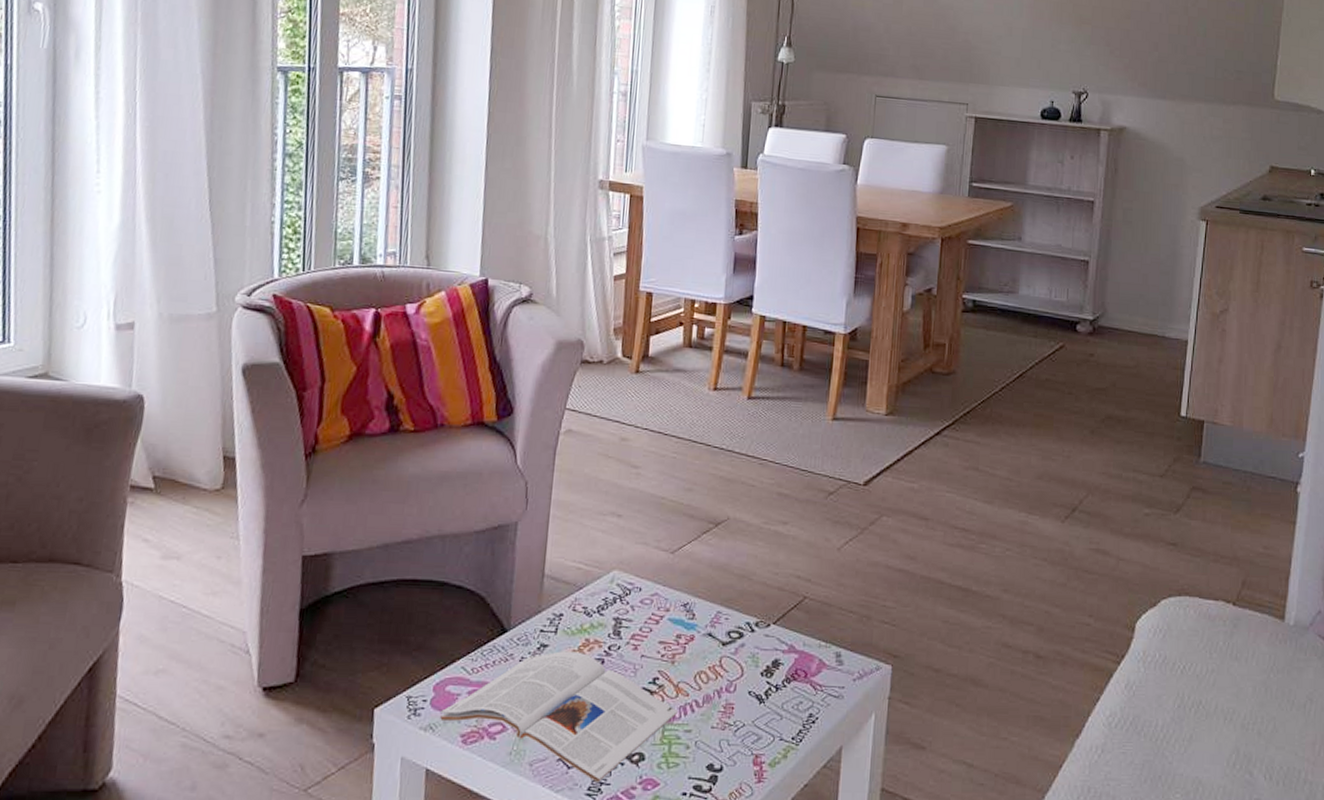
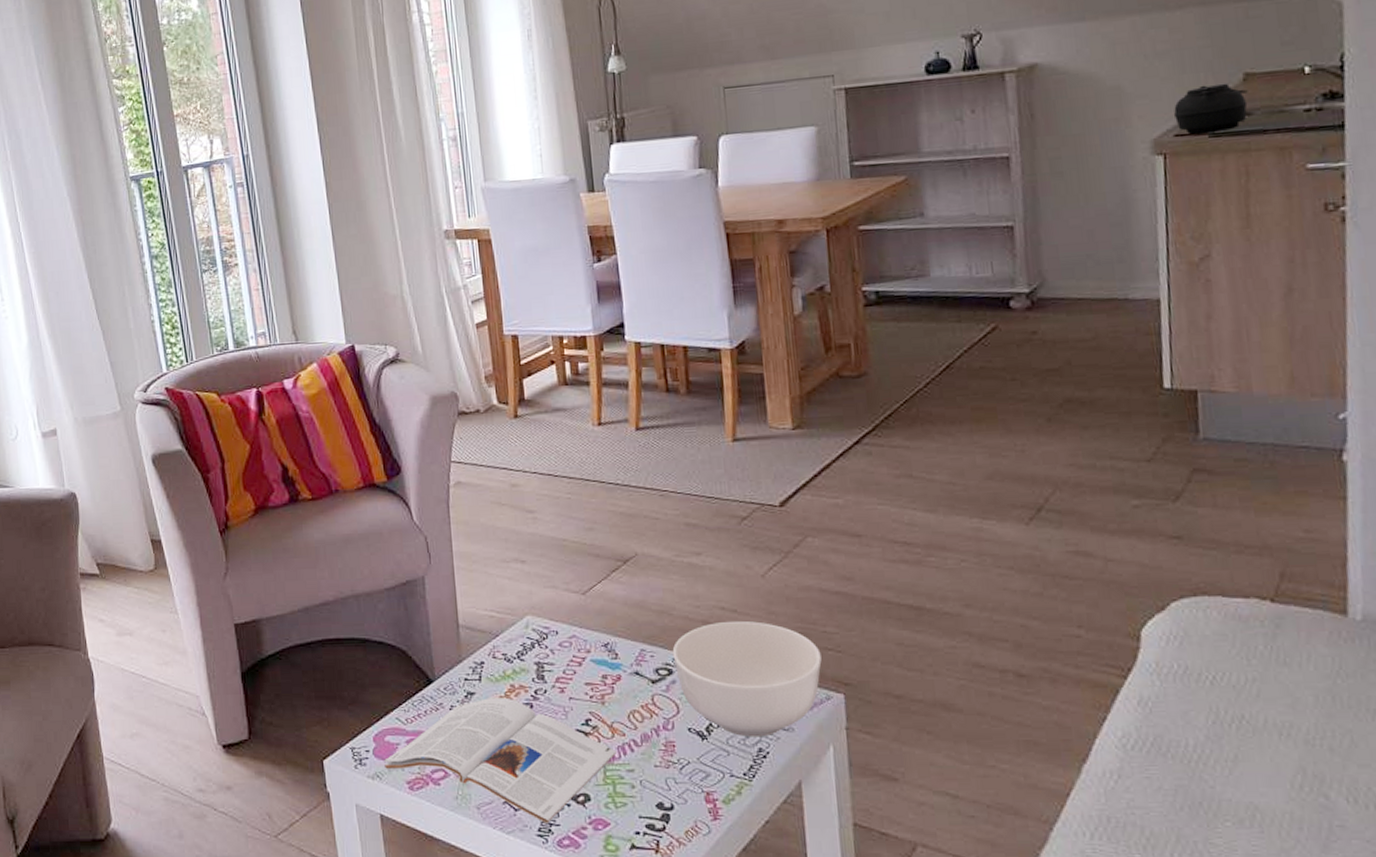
bowl: none [746,589,878,703] -> present [672,620,822,737]
teapot: none [1217,170,1271,210] -> present [1173,83,1248,135]

